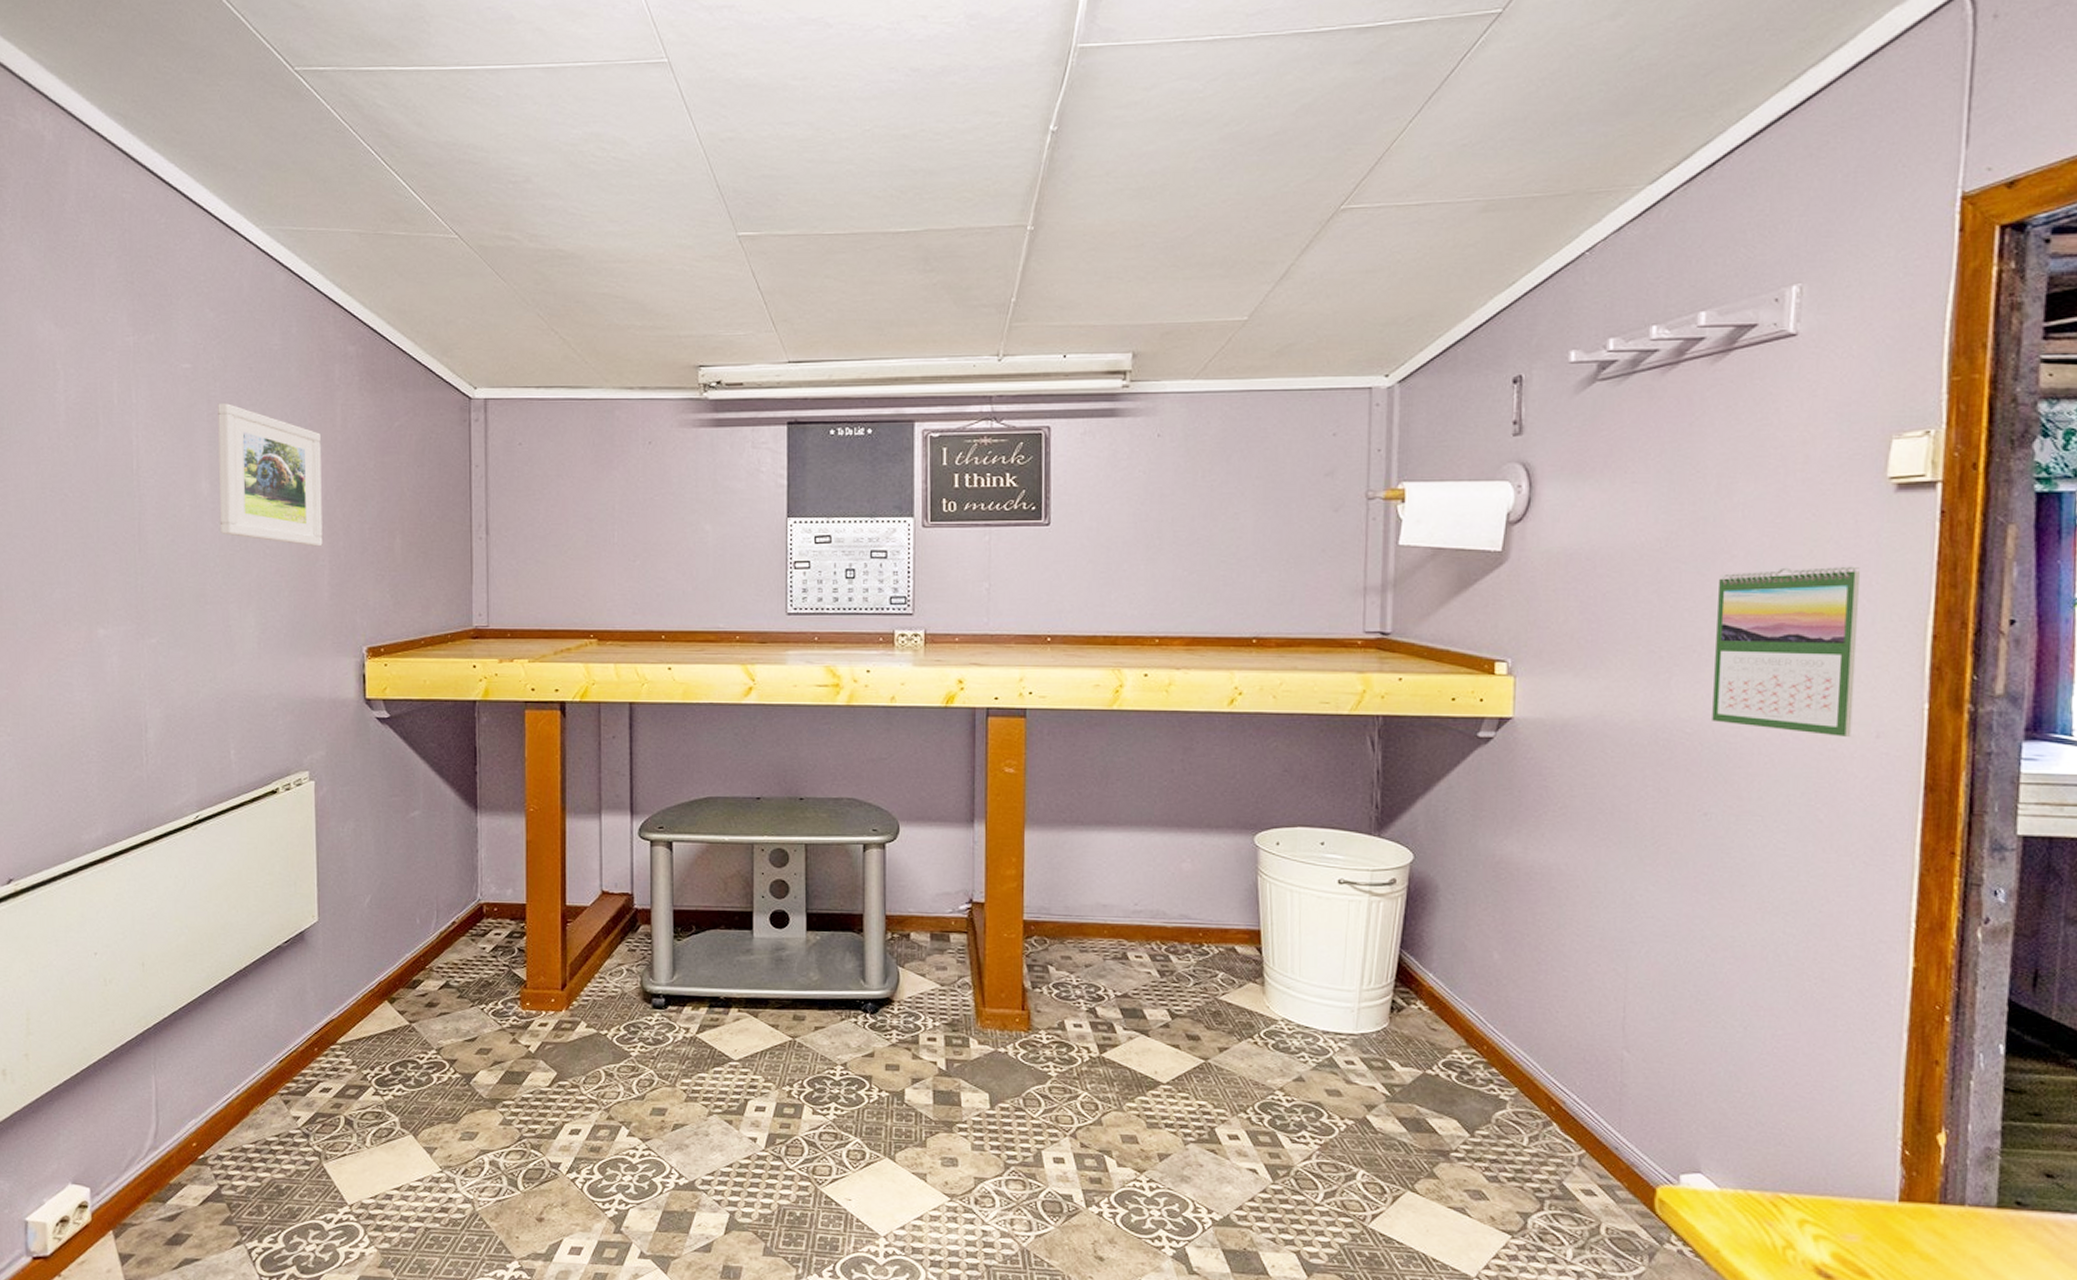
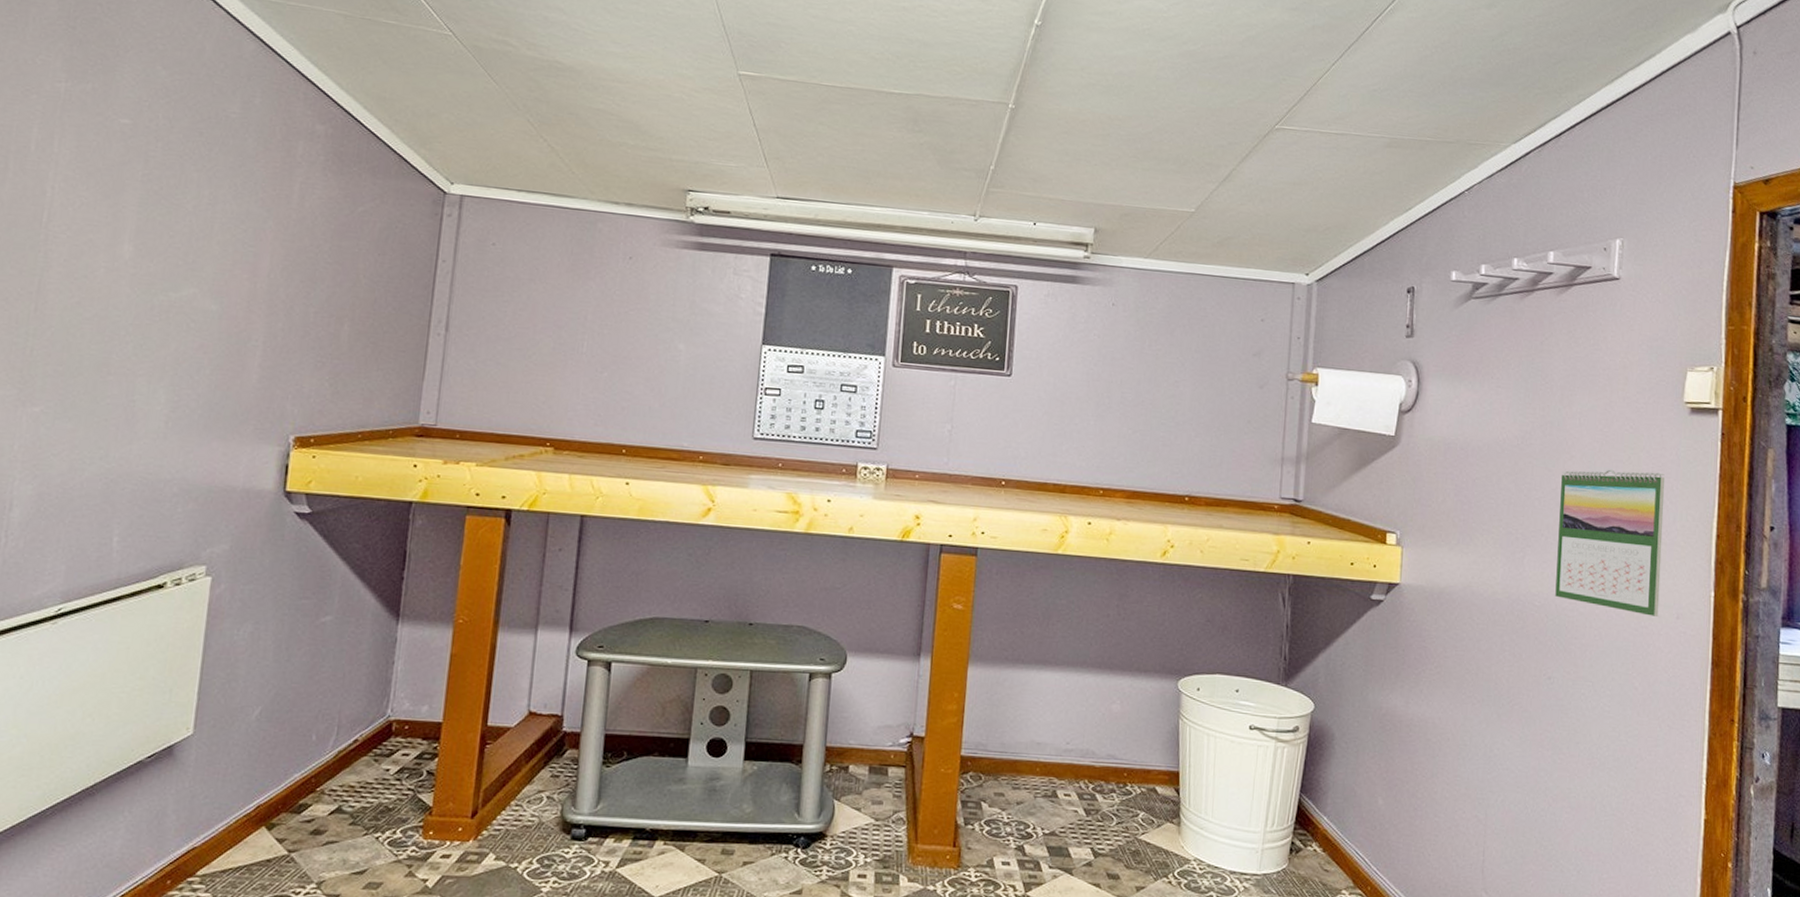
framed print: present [218,403,323,547] -> none [137,164,272,326]

